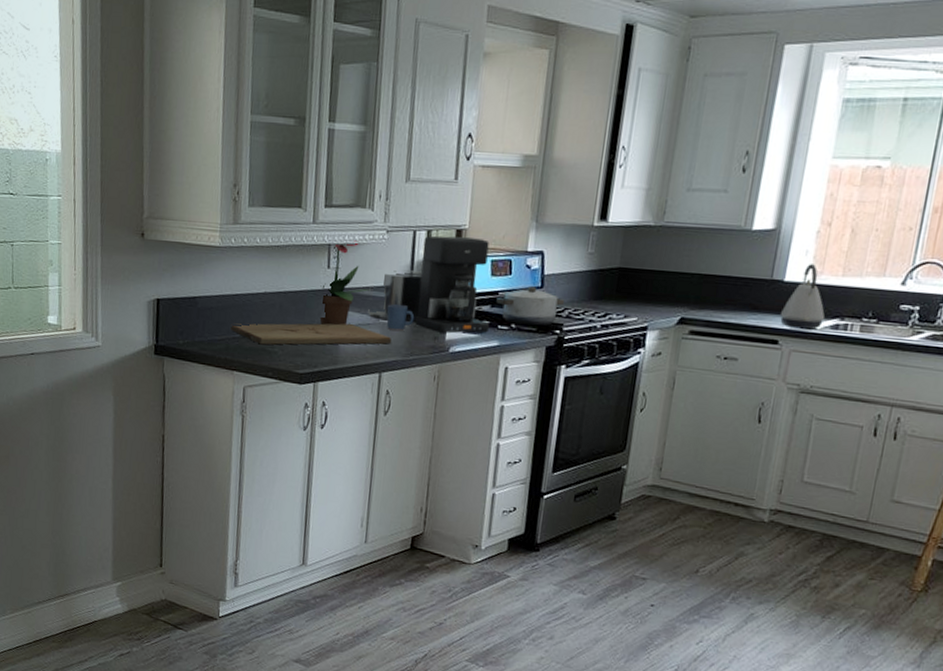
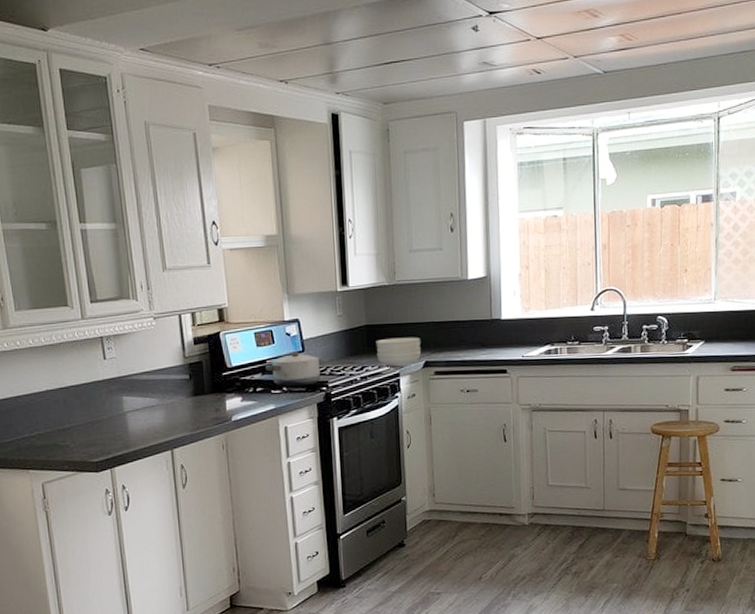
cutting board: present [231,323,392,345] -> none [18,409,178,441]
potted flower: present [319,240,369,326] -> none [100,330,147,413]
toaster: present [368,270,423,323] -> none [147,351,198,401]
mug: present [387,304,415,332] -> none [168,384,195,410]
coffee maker: present [415,235,489,334] -> none [190,314,263,405]
bowl: none [624,285,681,321] -> present [376,337,422,368]
kettle: present [779,264,826,330] -> none [503,302,539,358]

